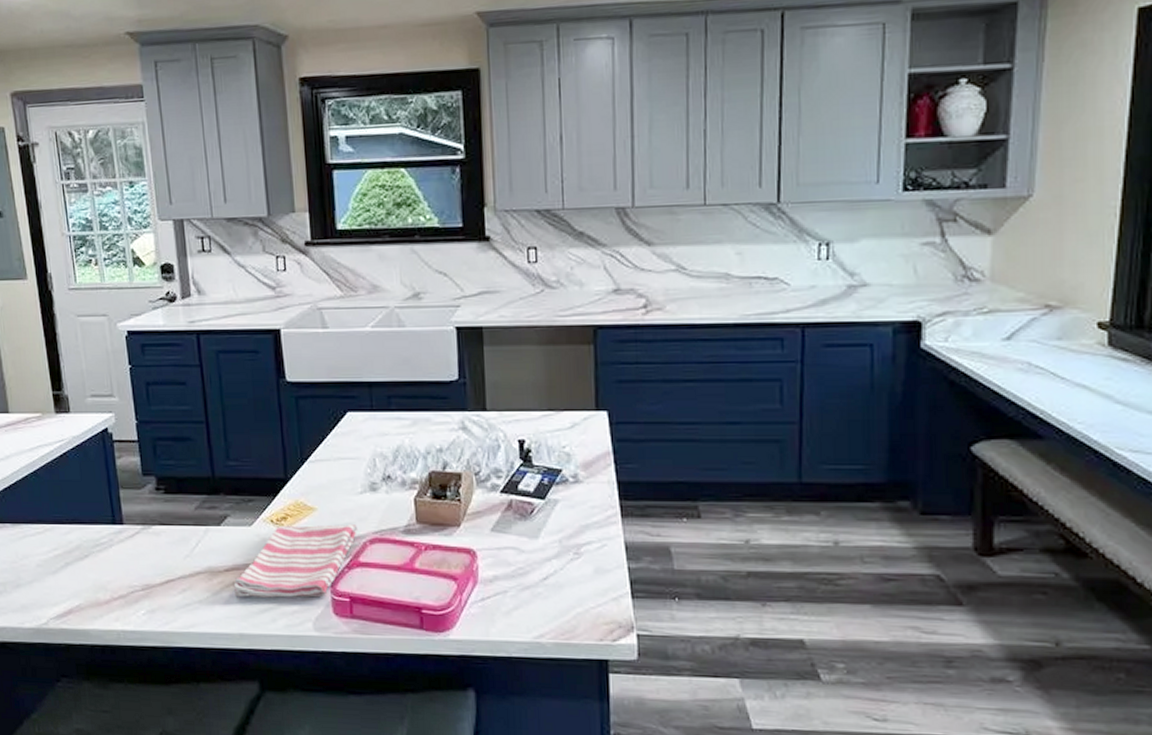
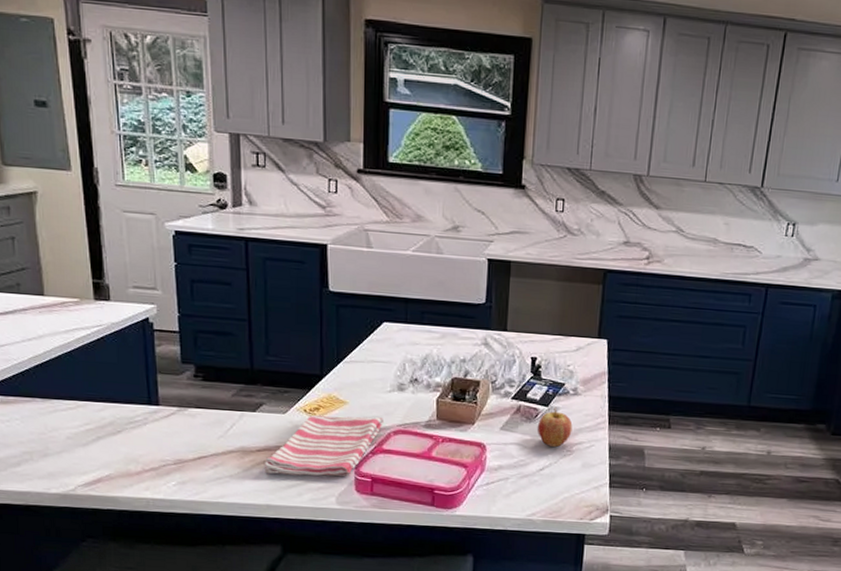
fruit: none [534,500,577,549] -> present [537,408,573,447]

